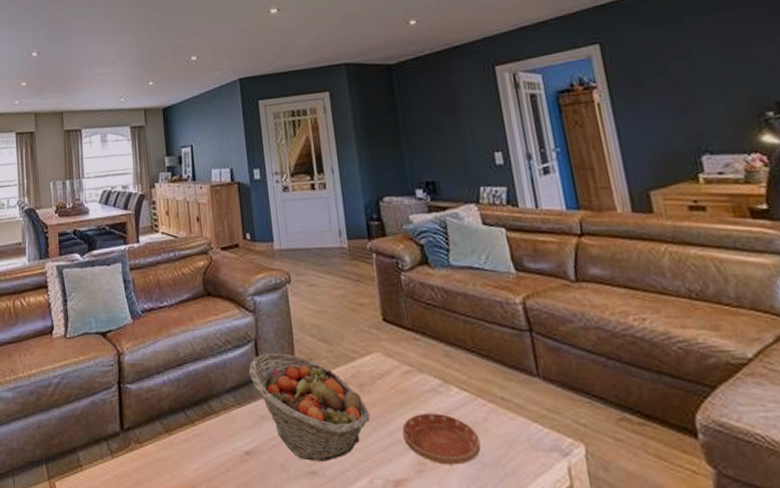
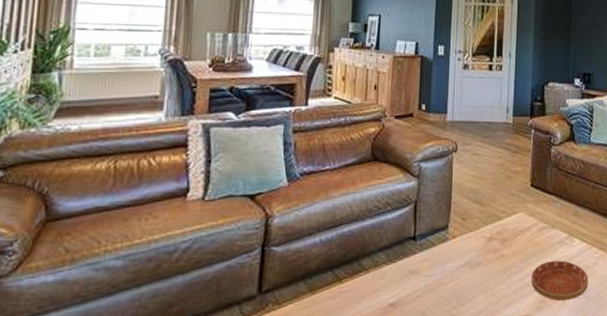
fruit basket: present [248,353,371,461] -> none [404,214,507,307]

